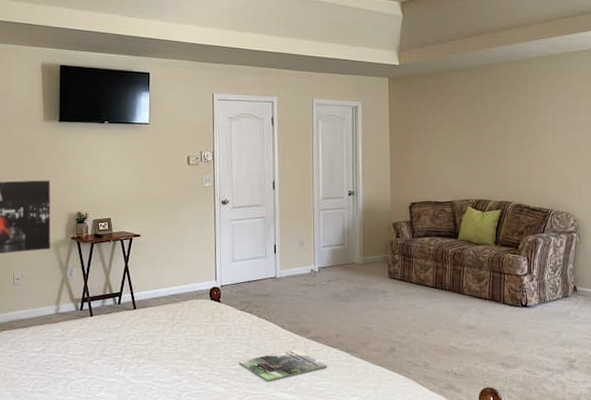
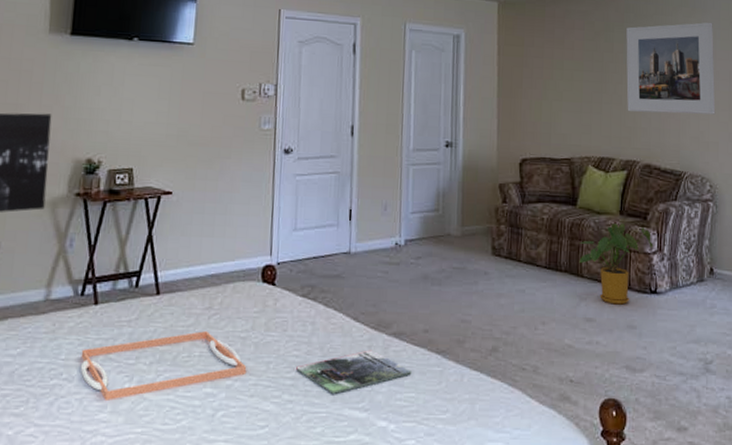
serving tray: none [84,335,203,384] -> present [81,331,247,401]
house plant: none [461,252,524,316] -> present [579,223,654,305]
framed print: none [499,84,579,162] -> present [626,22,716,115]

